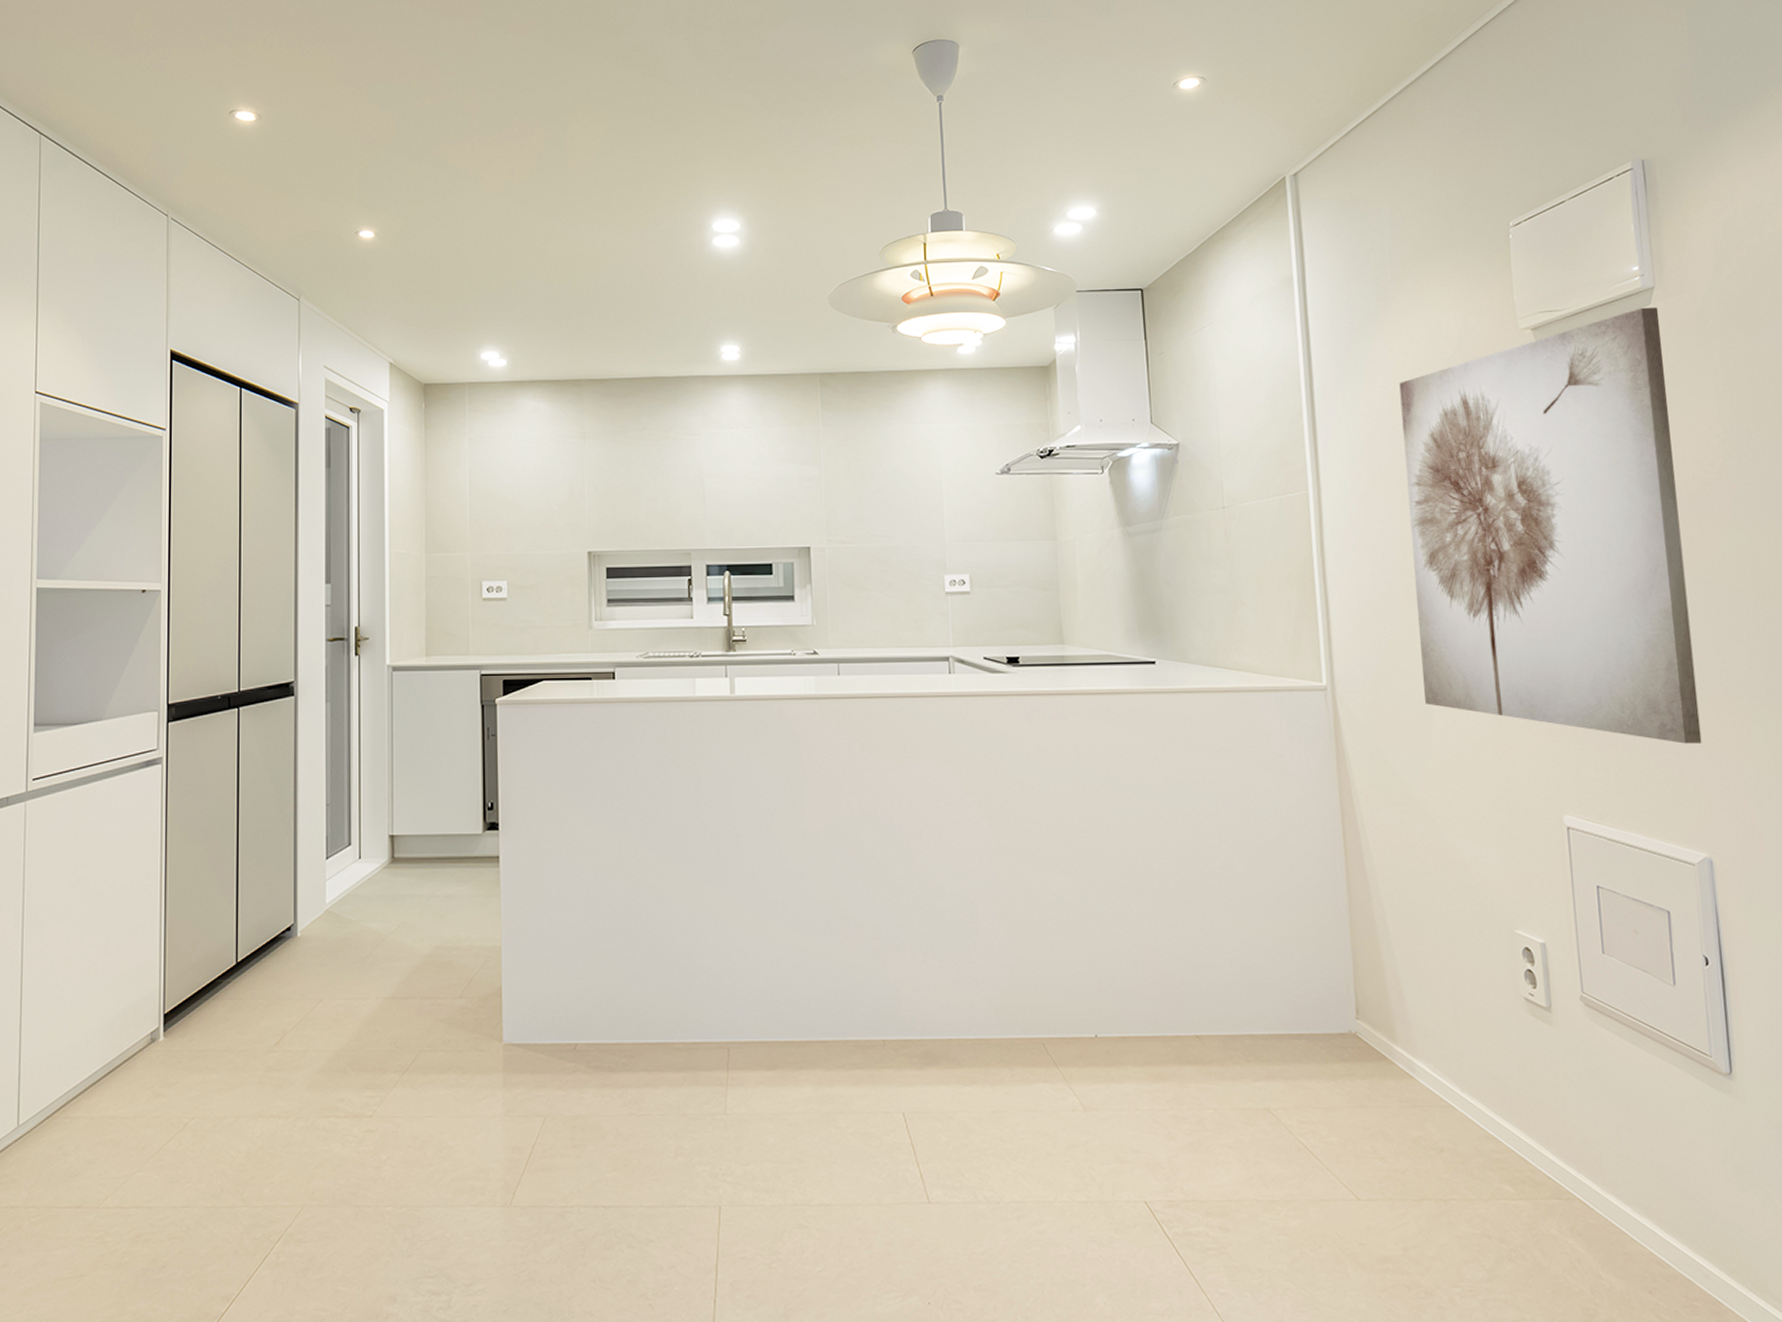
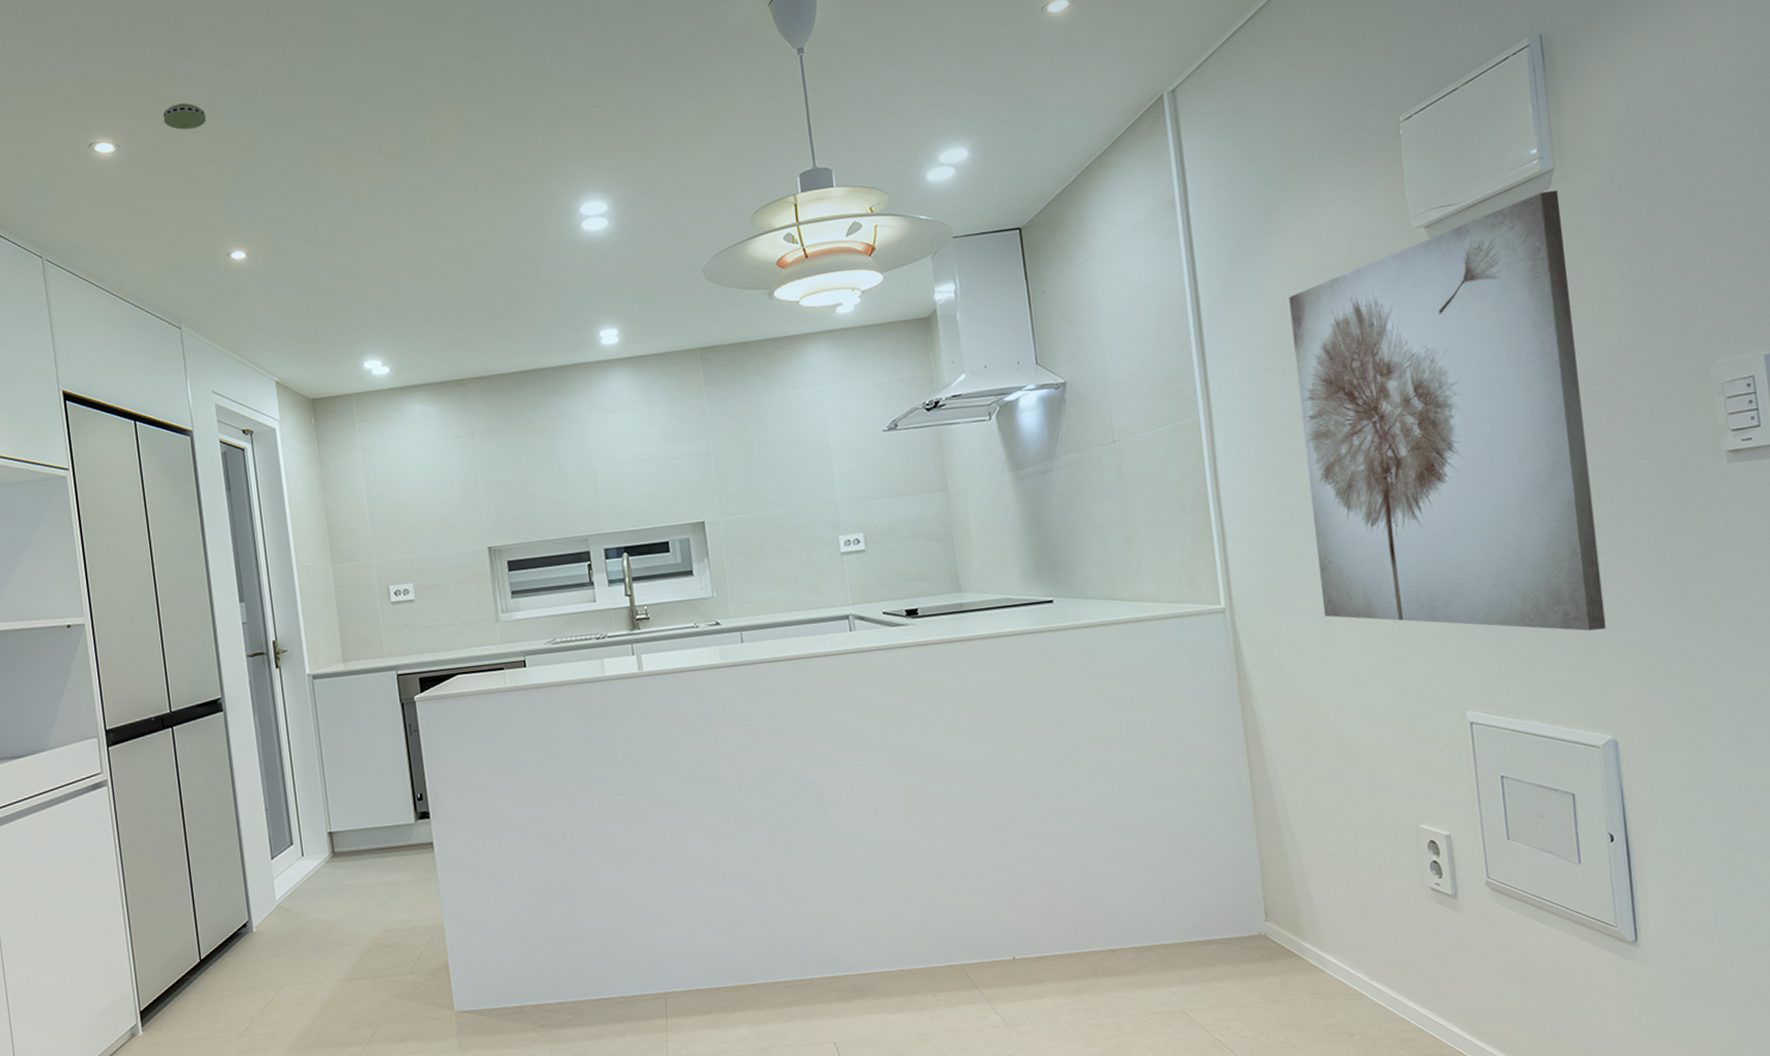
smoke detector: none [308,82,351,107] -> present [163,103,207,130]

